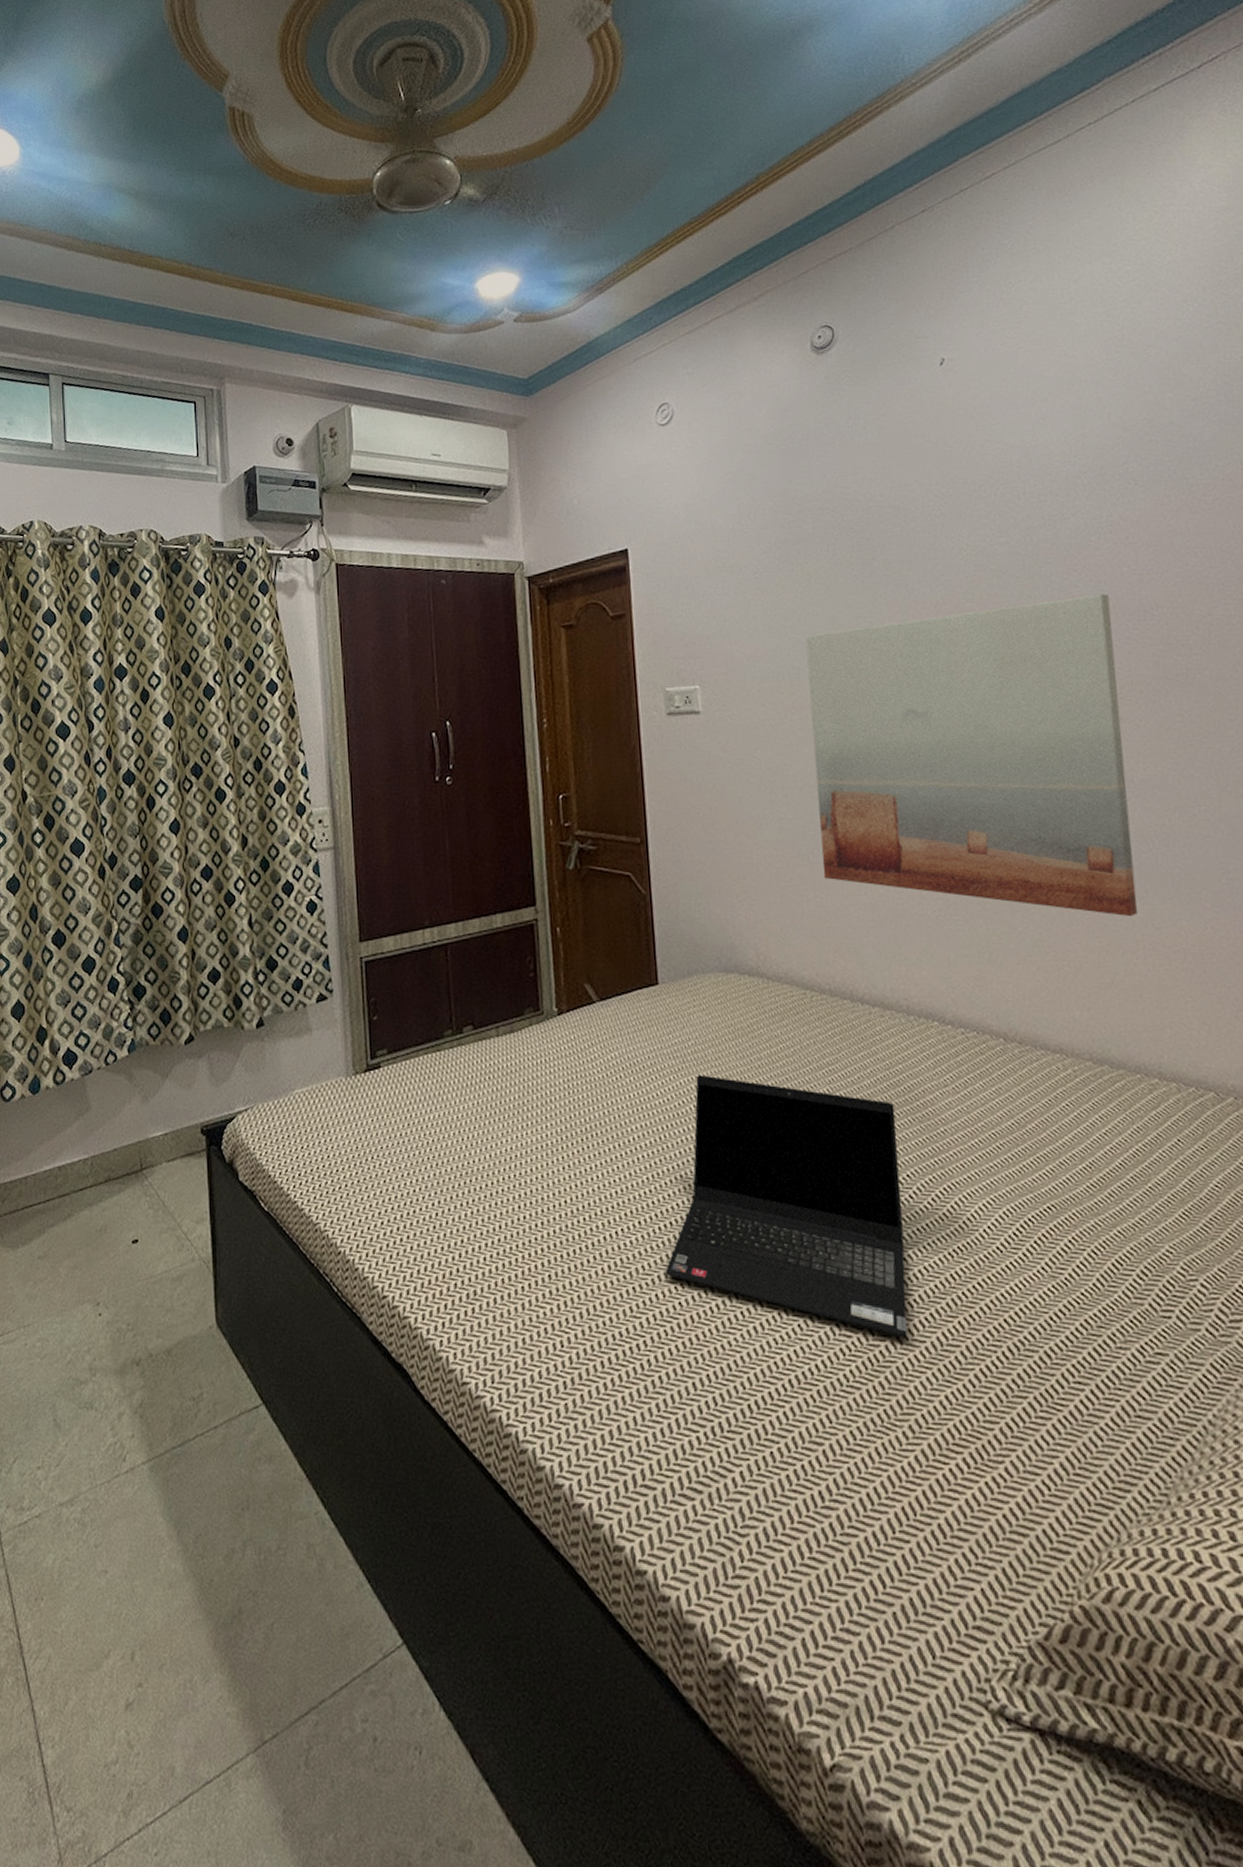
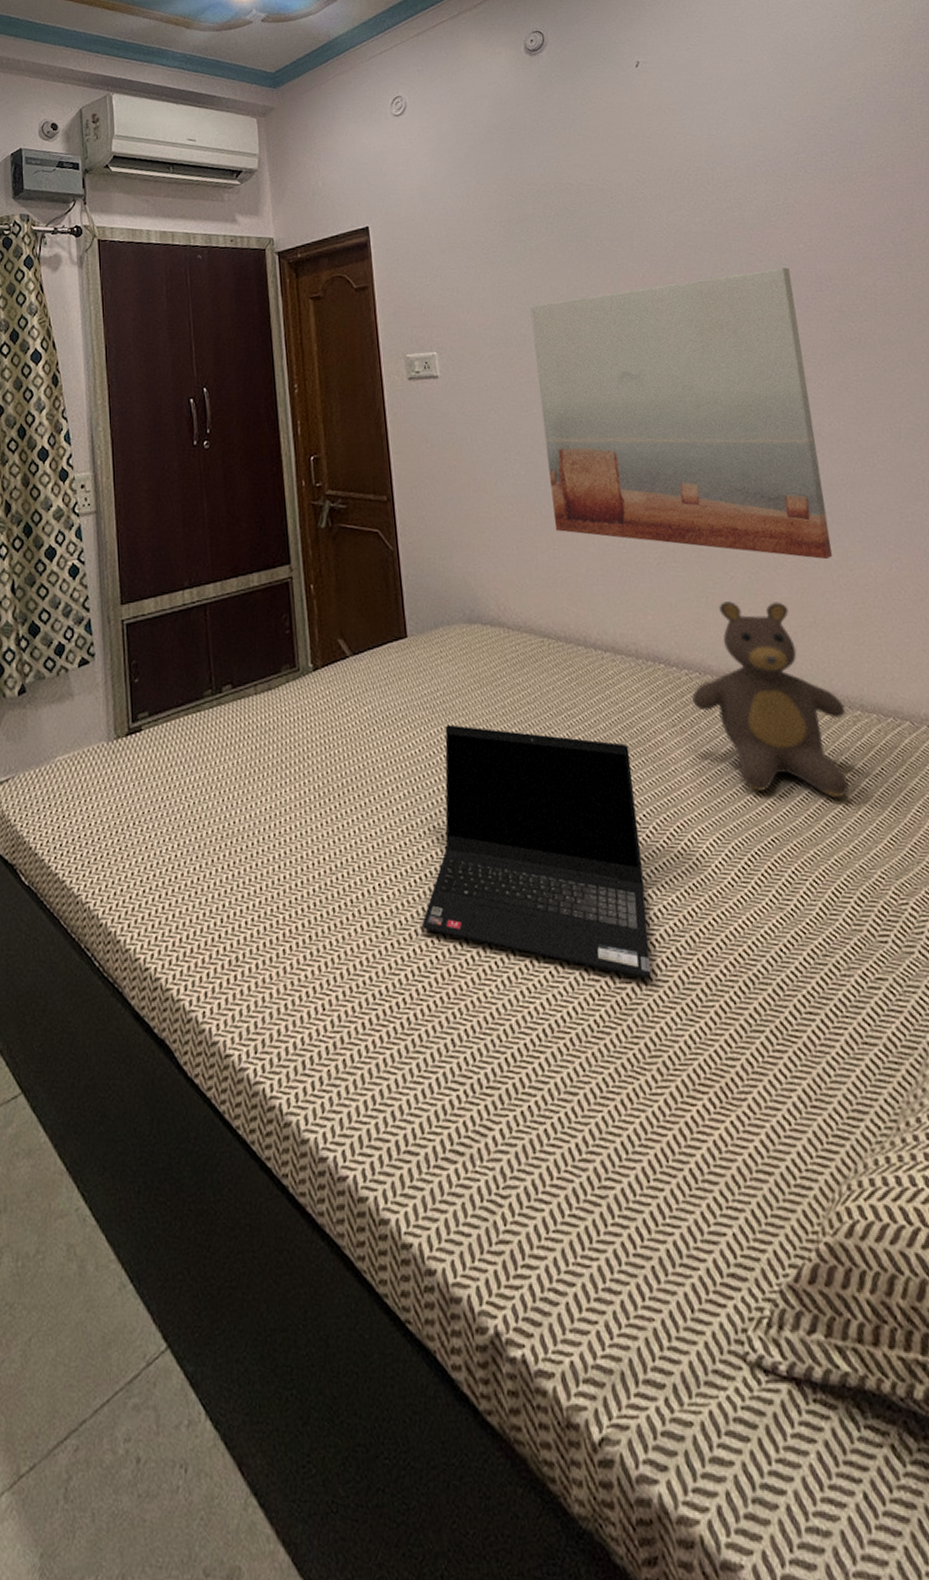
teddy bear: none [967,958,1141,1169] -> present [692,601,849,798]

